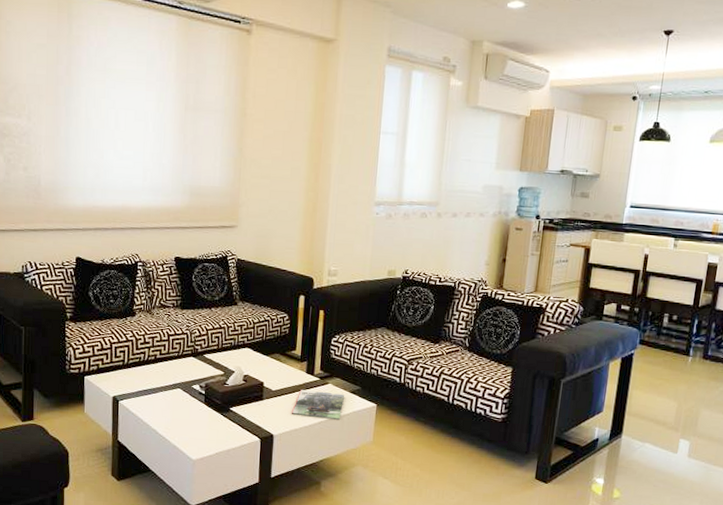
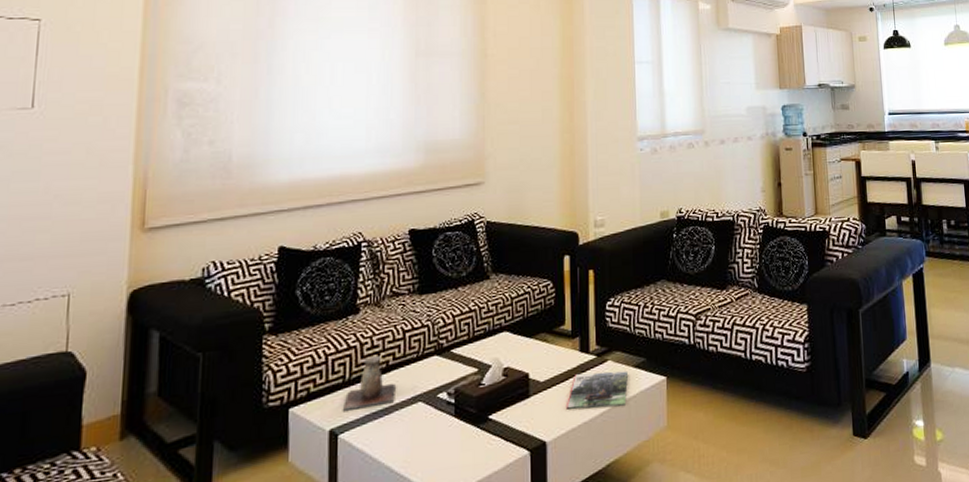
decorative vase: none [122,349,161,386] -> present [342,356,395,411]

